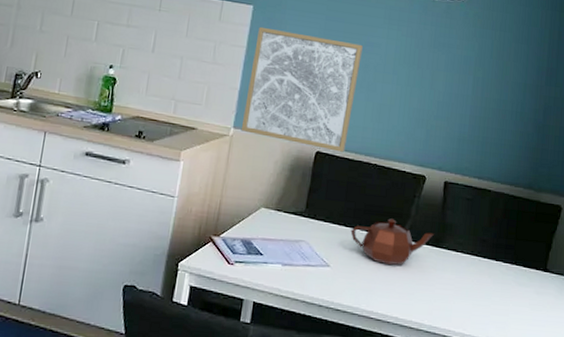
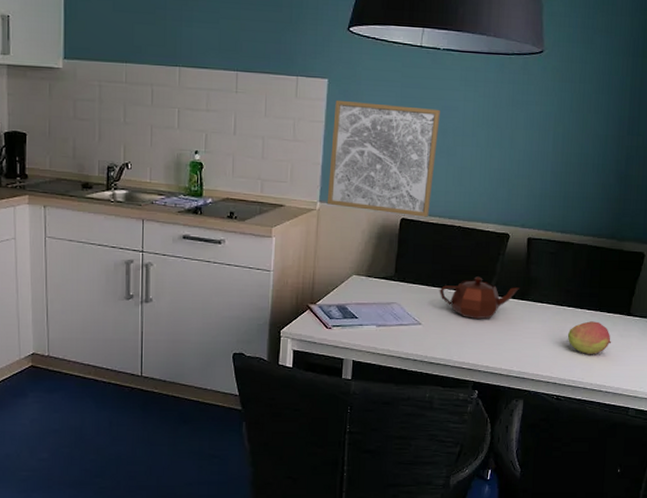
fruit: none [482,275,528,312] -> present [567,321,612,354]

